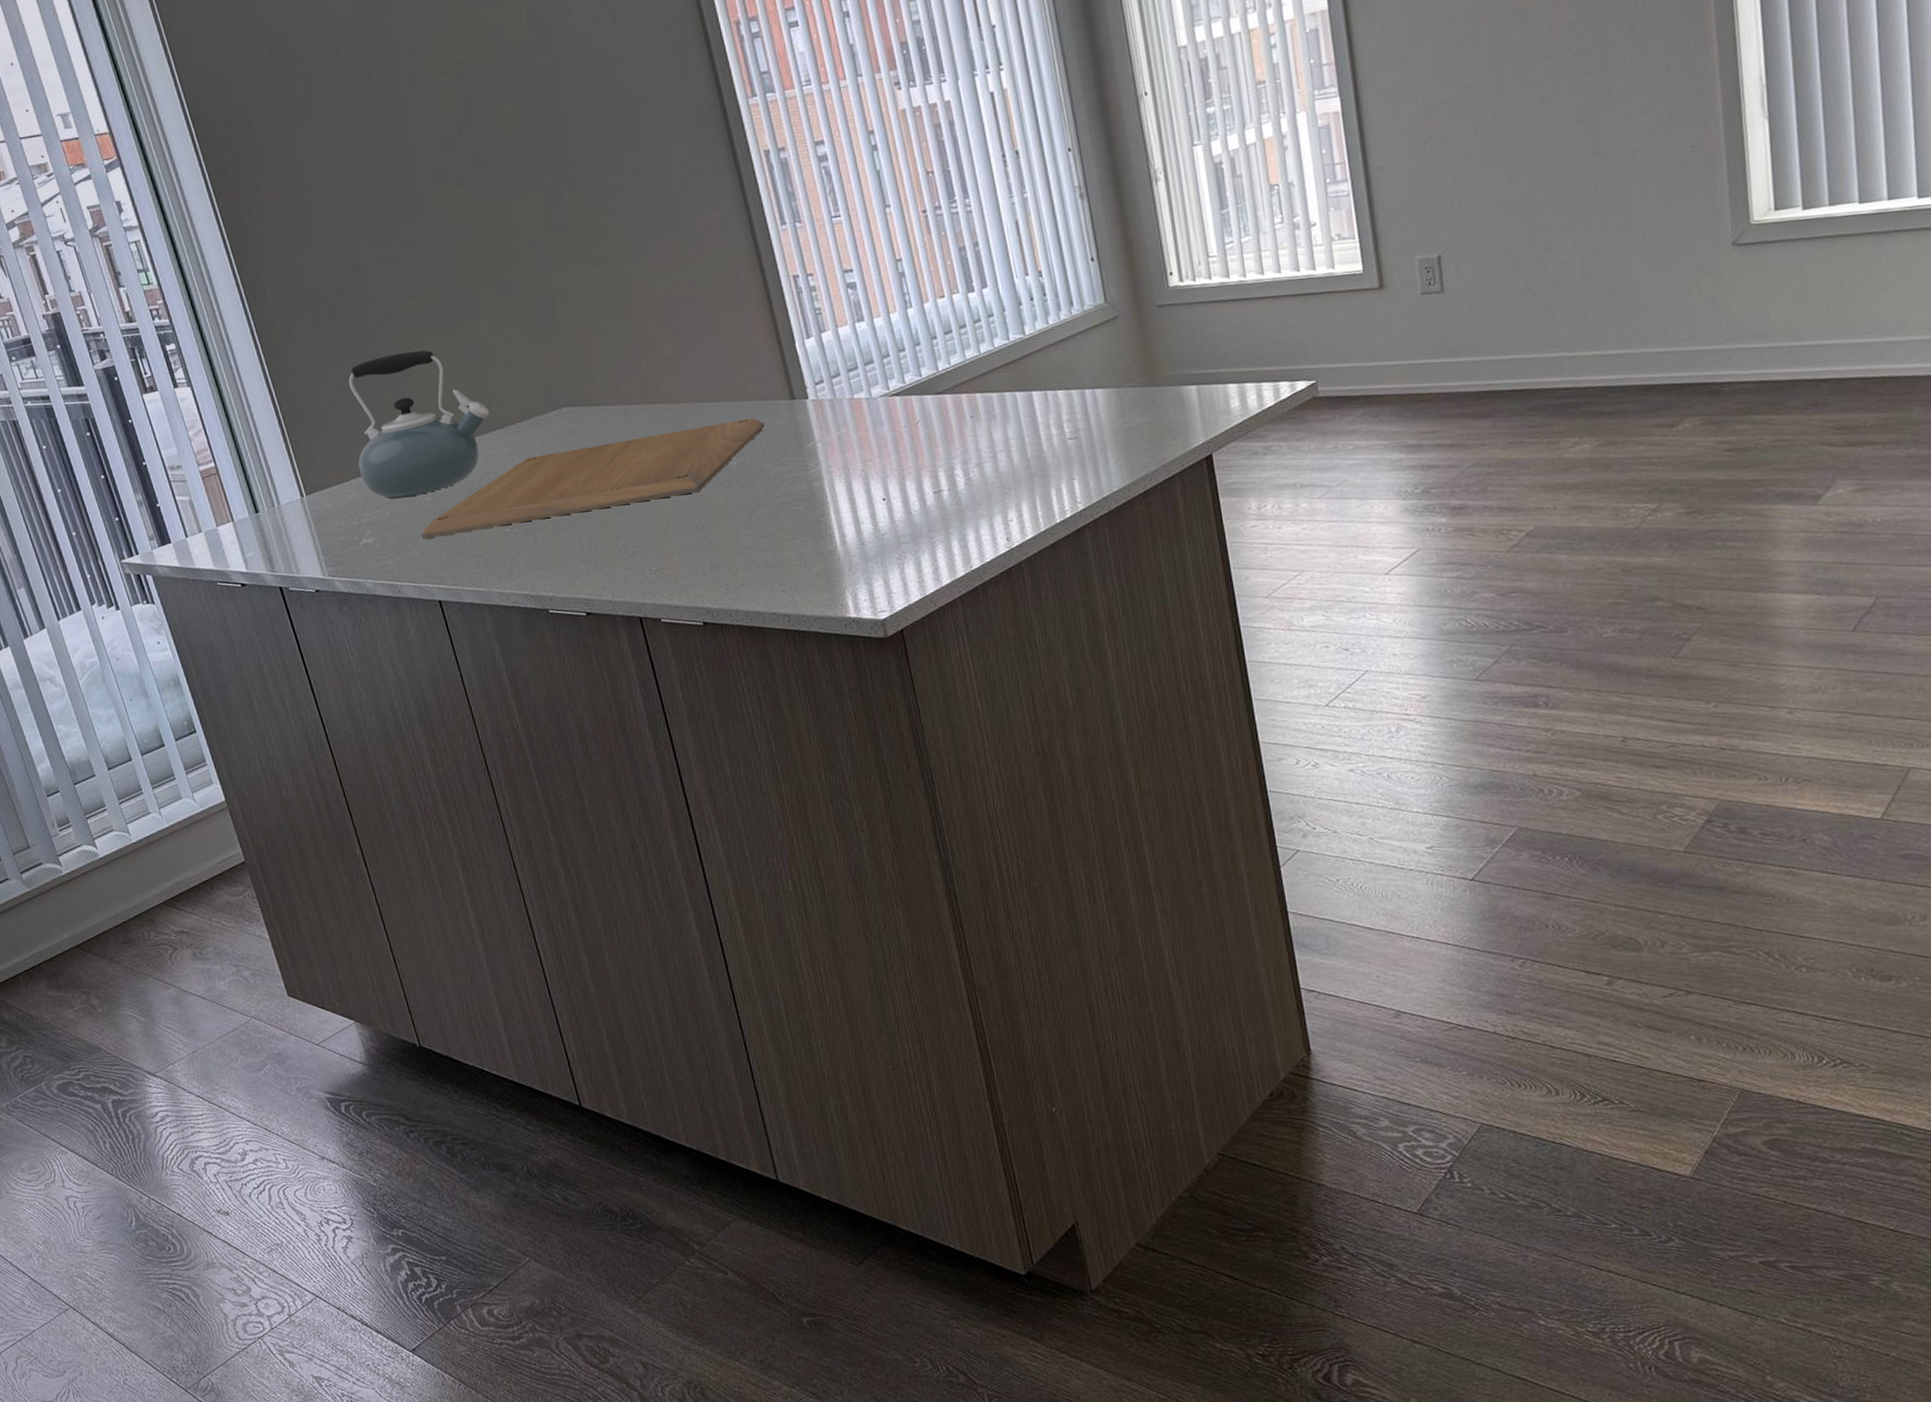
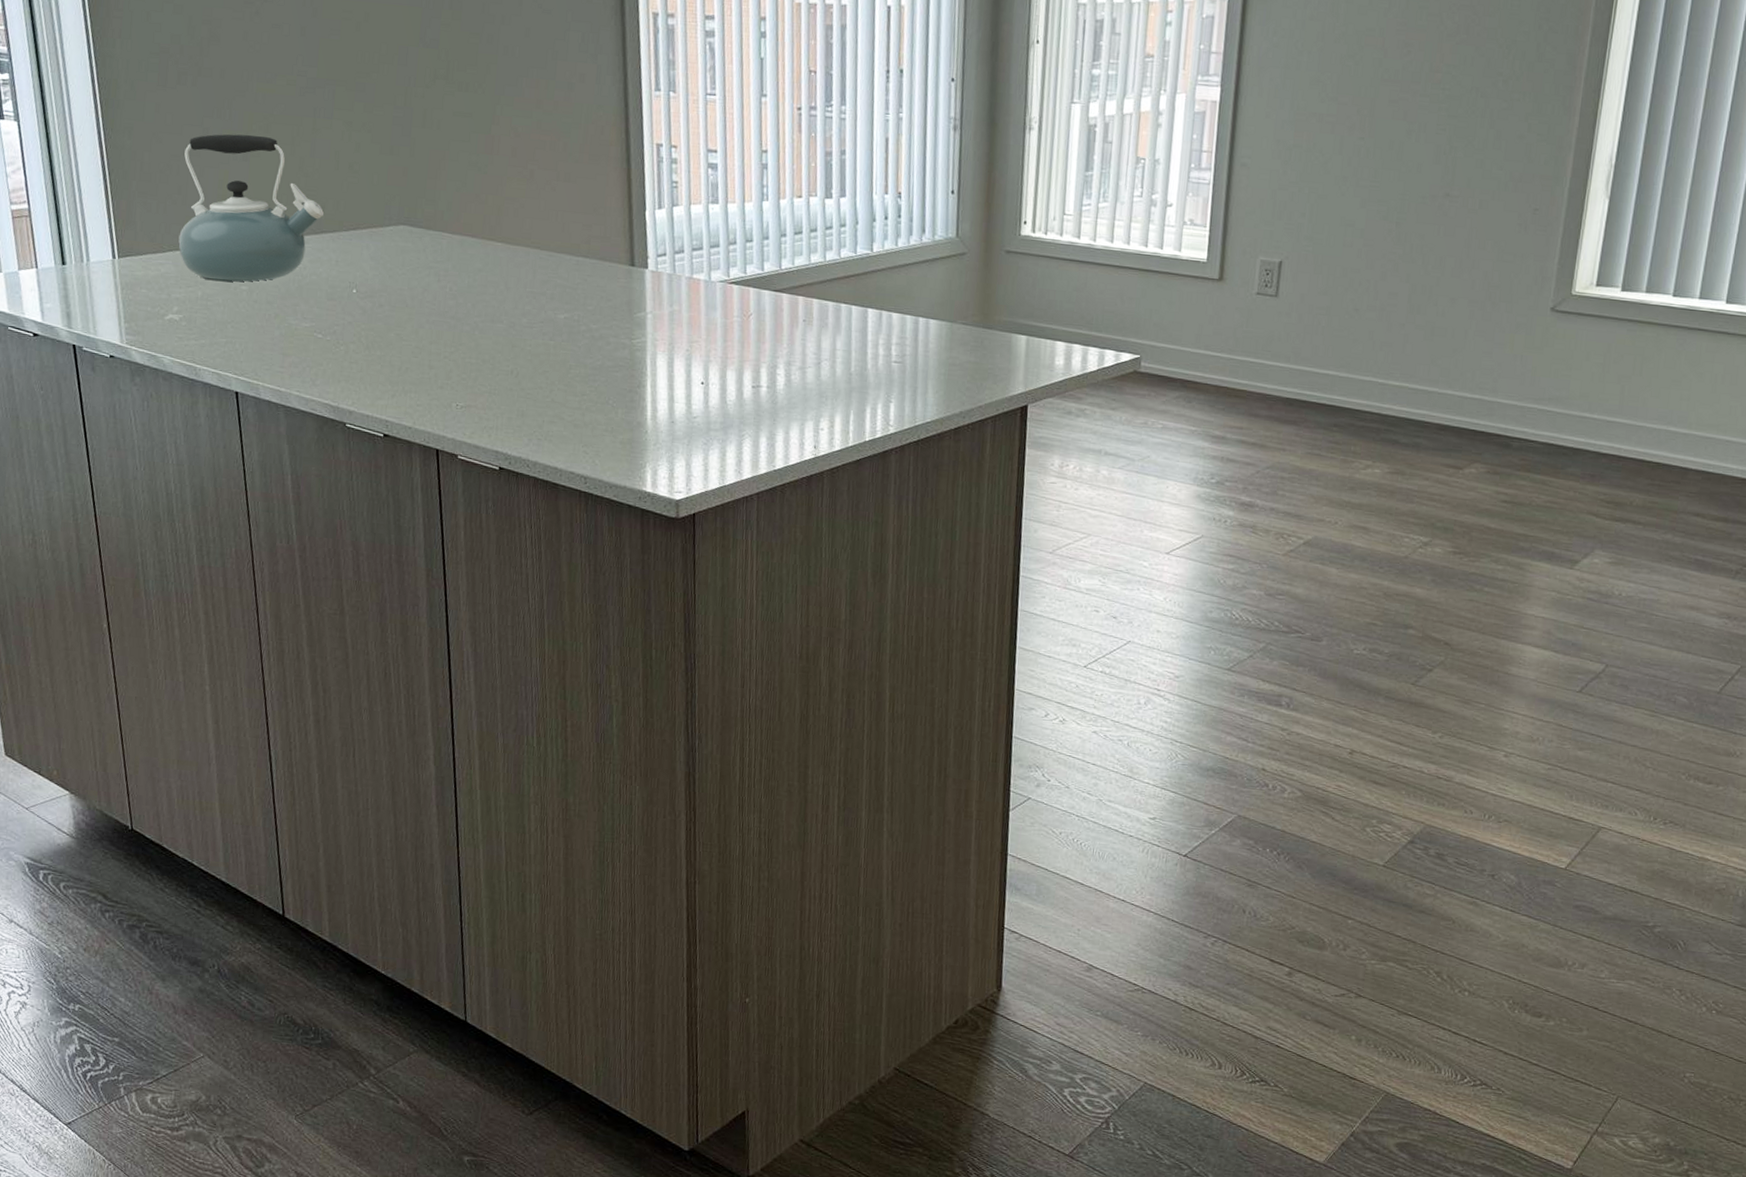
chopping board: present [421,418,765,540] -> none [230,267,599,338]

